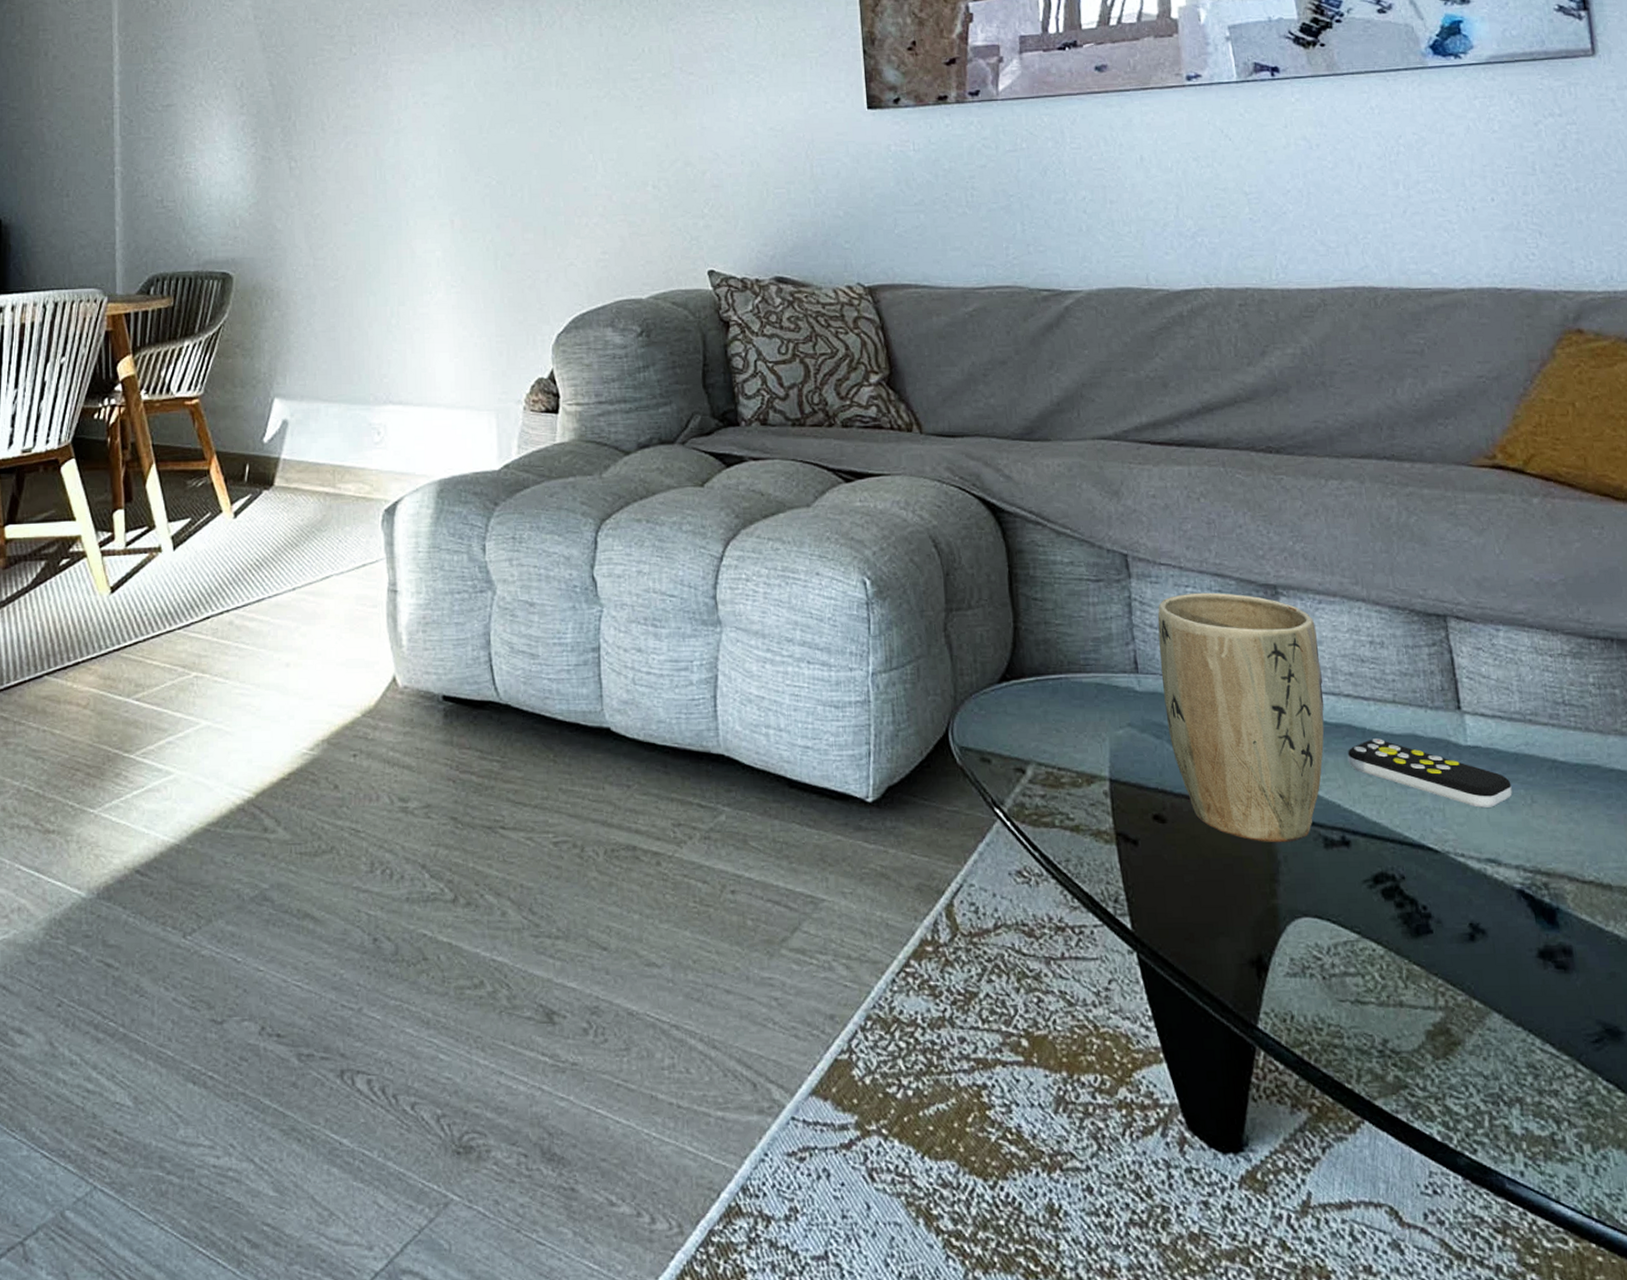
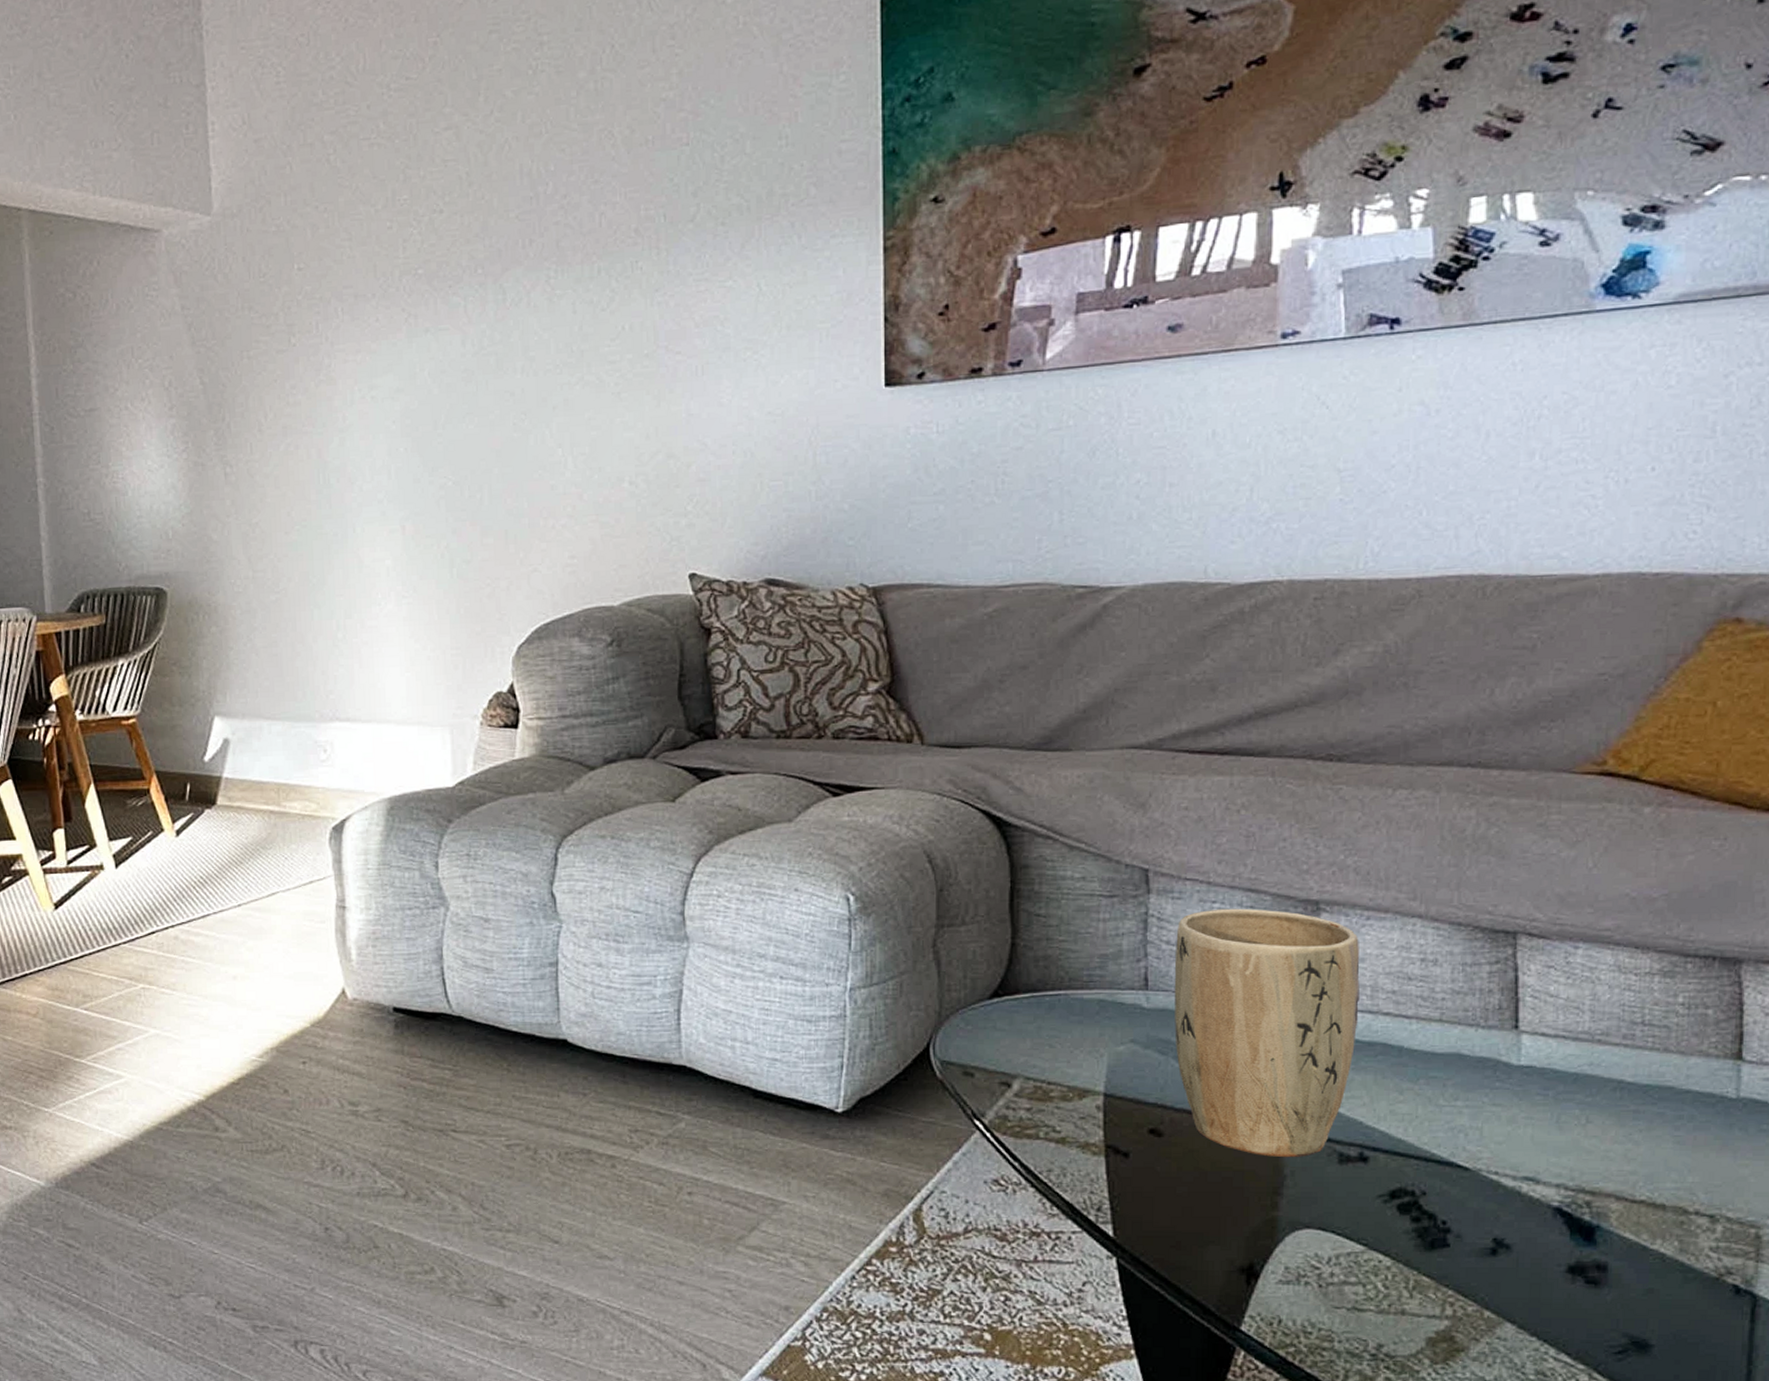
remote control: present [1348,738,1513,808] -> none [1379,1057,1565,1127]

